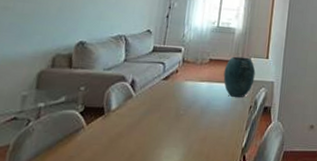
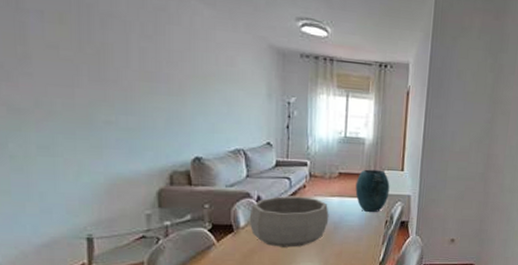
decorative bowl: none [121,80,198,132] -> present [249,196,329,247]

